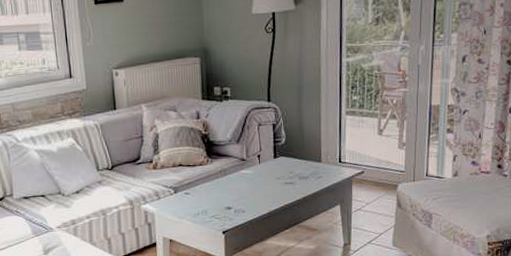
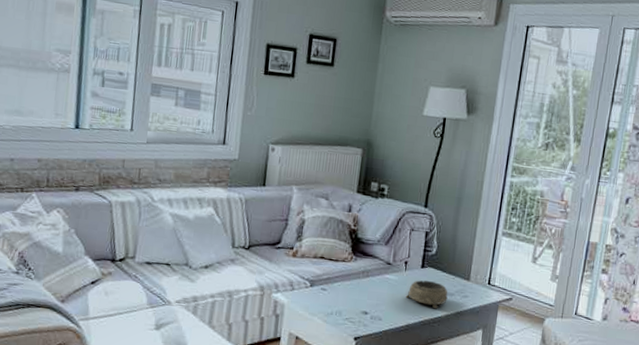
decorative bowl: none [263,169,303,194] -> present [405,280,448,309]

